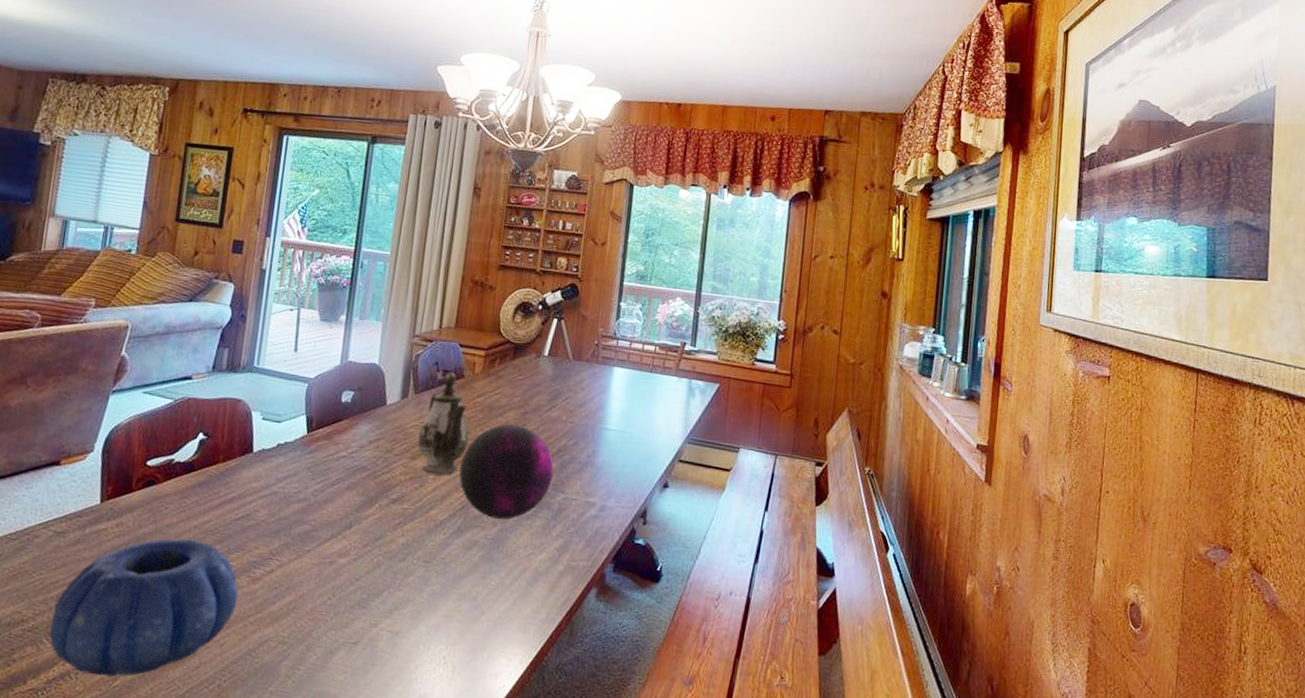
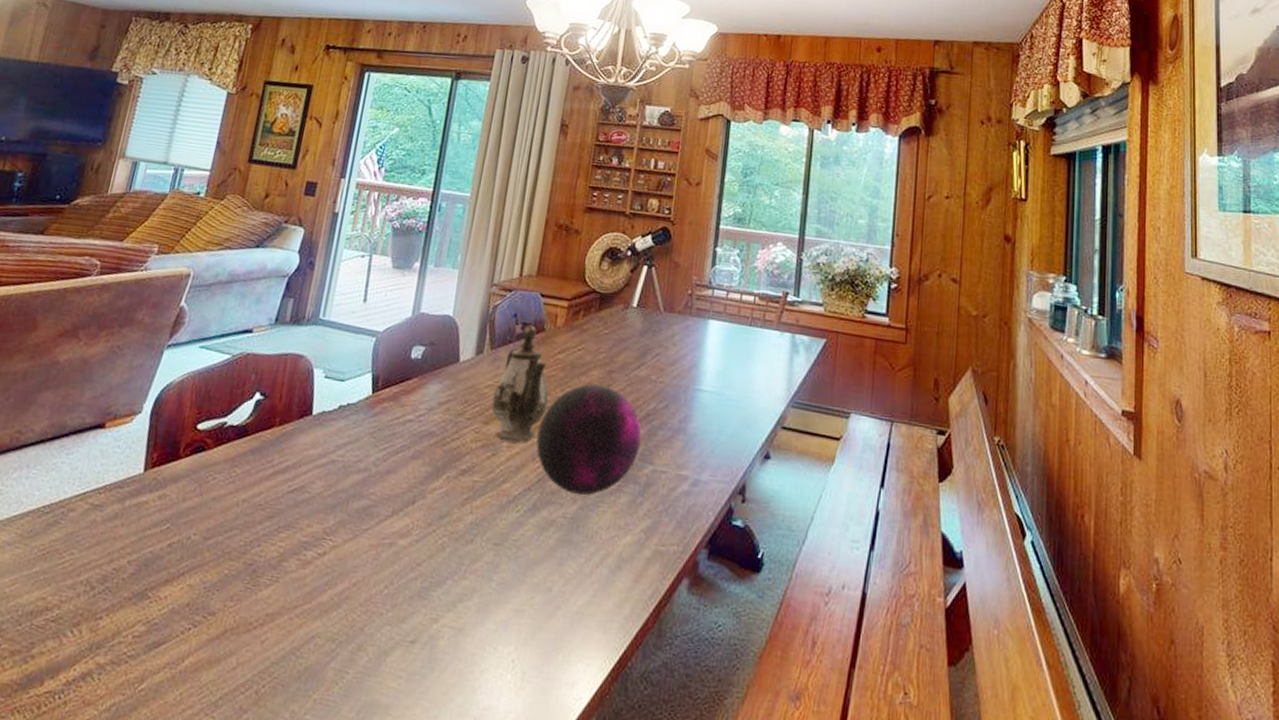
decorative bowl: present [48,538,239,677] -> none [73,514,286,678]

